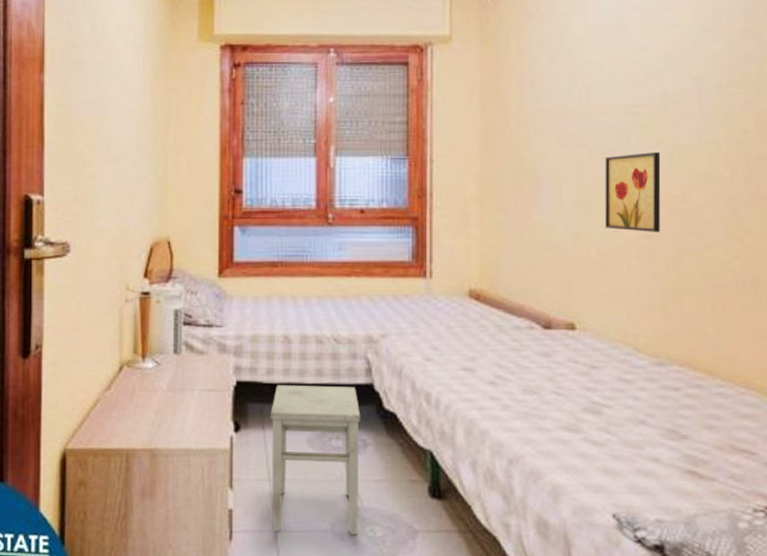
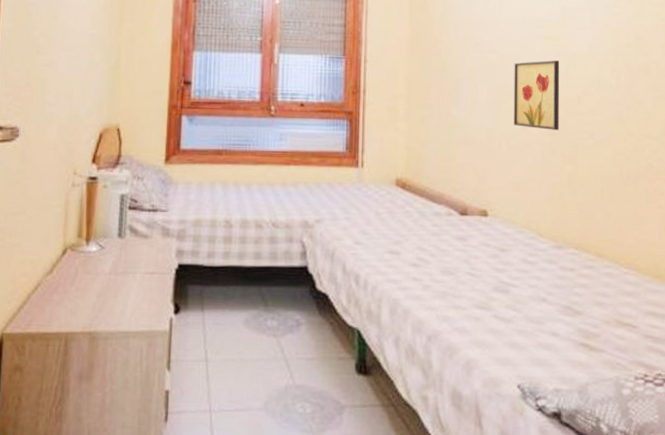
stool: present [271,385,361,535] -> none [207,268,295,412]

